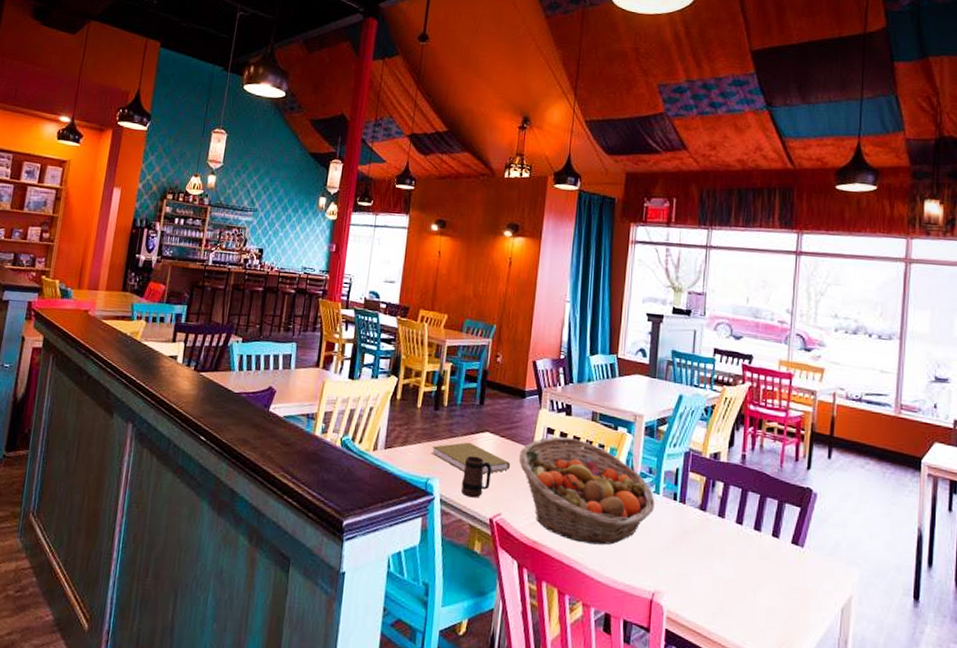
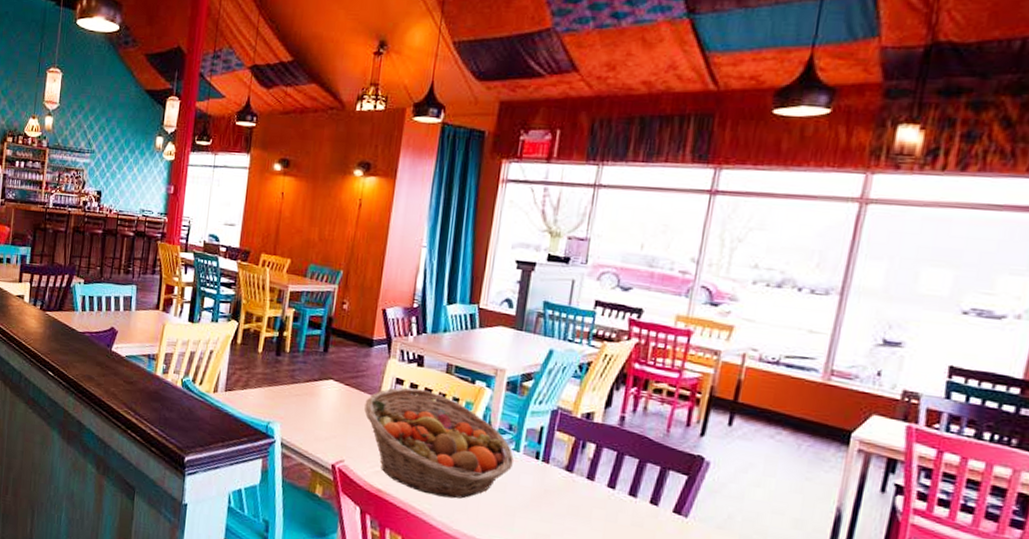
book: present [432,442,511,474] -> none [273,388,356,421]
mug: present [461,455,492,498] -> none [303,402,336,444]

